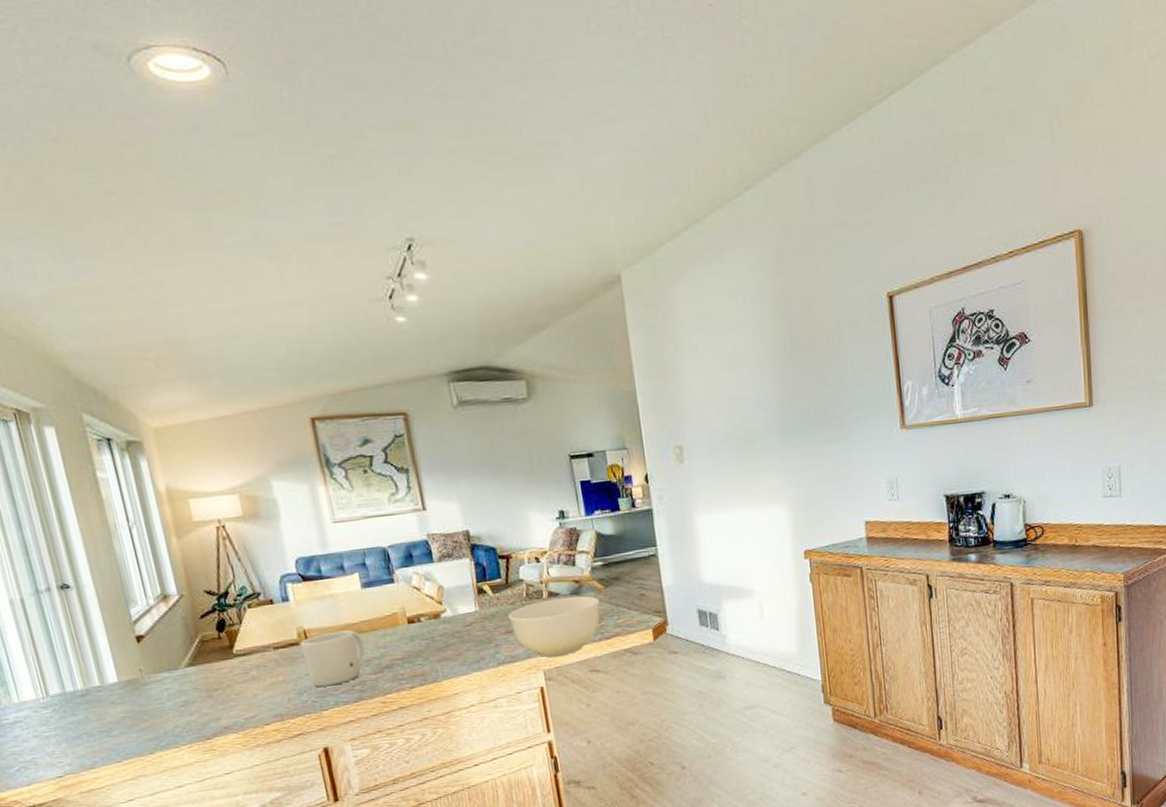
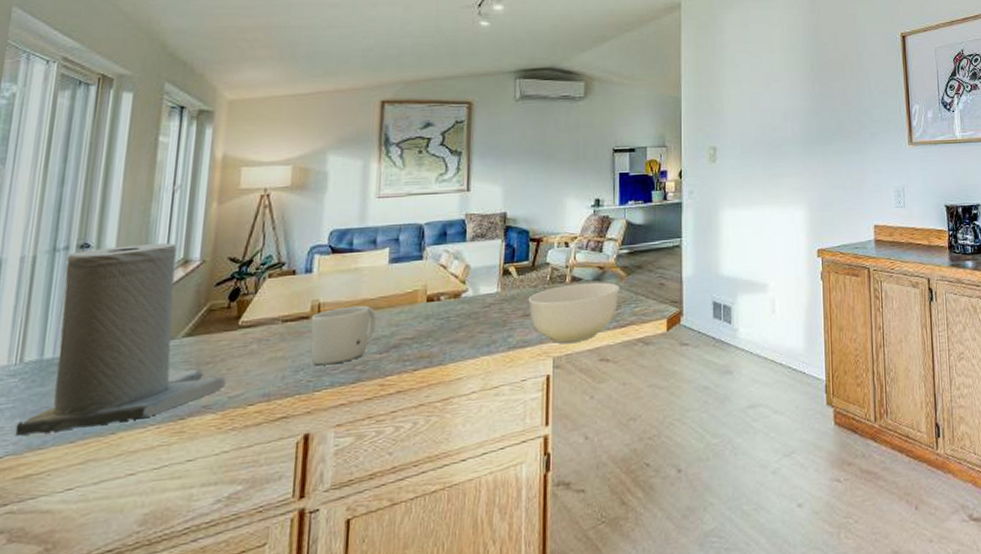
paper towel: none [52,579,240,759] -> present [15,242,227,437]

